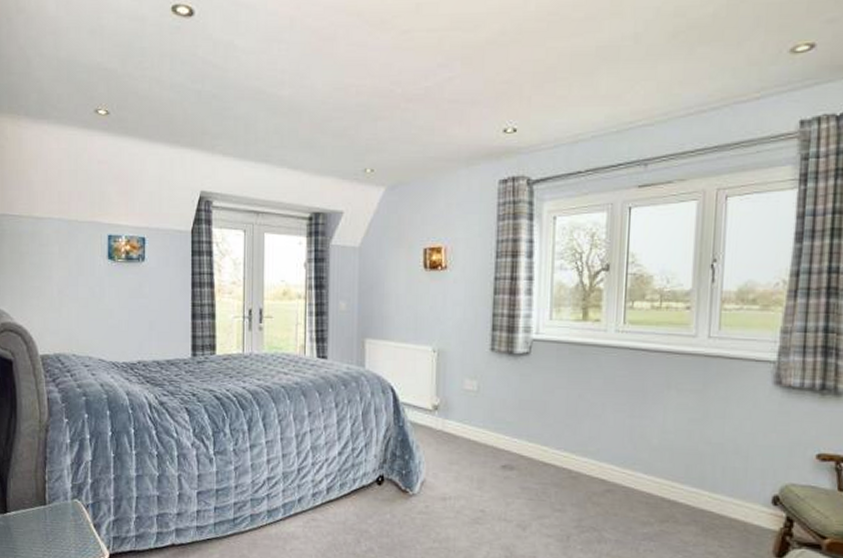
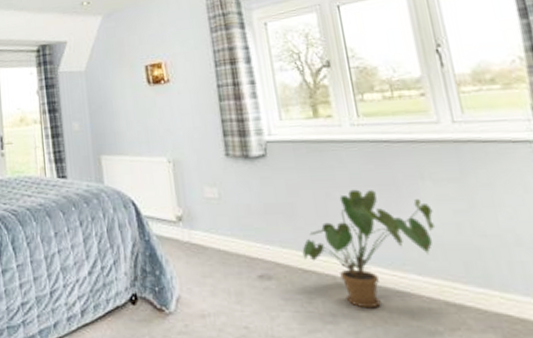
house plant: none [546,393,671,500] -> present [302,189,436,309]

